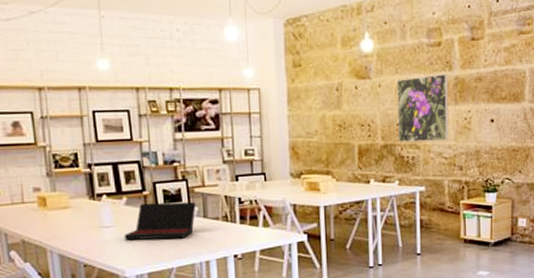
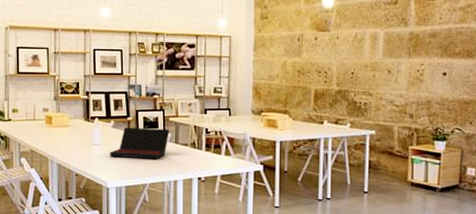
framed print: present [397,74,449,142] -> none [352,29,402,90]

